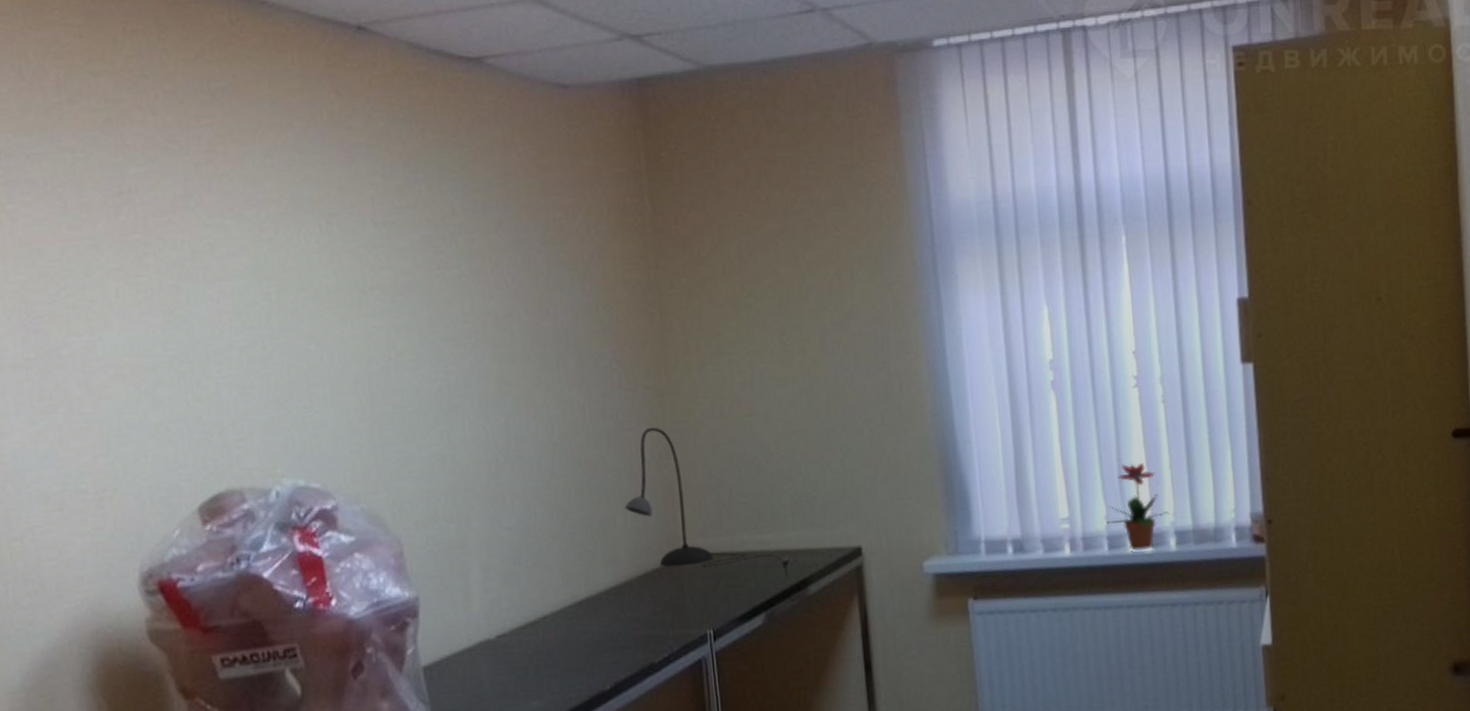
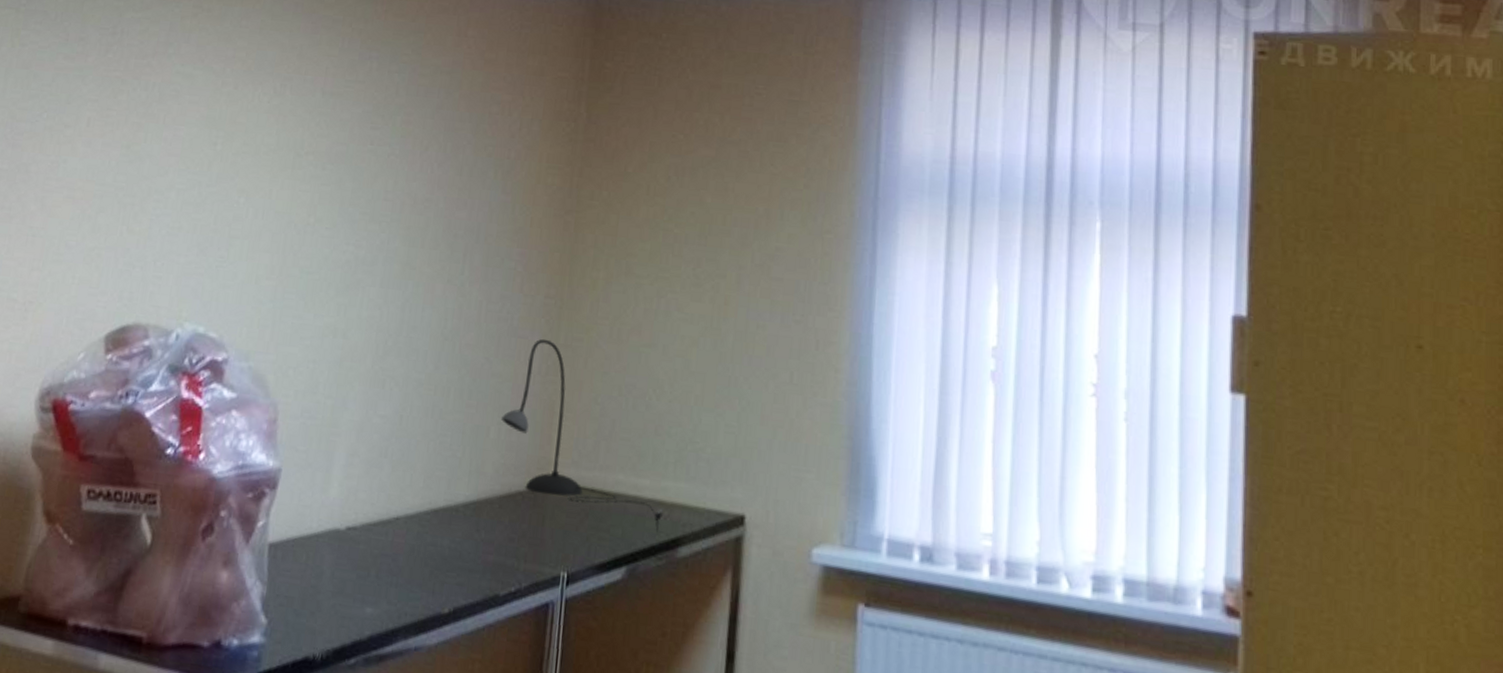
potted flower: present [1106,463,1170,551] -> none [1038,483,1119,594]

